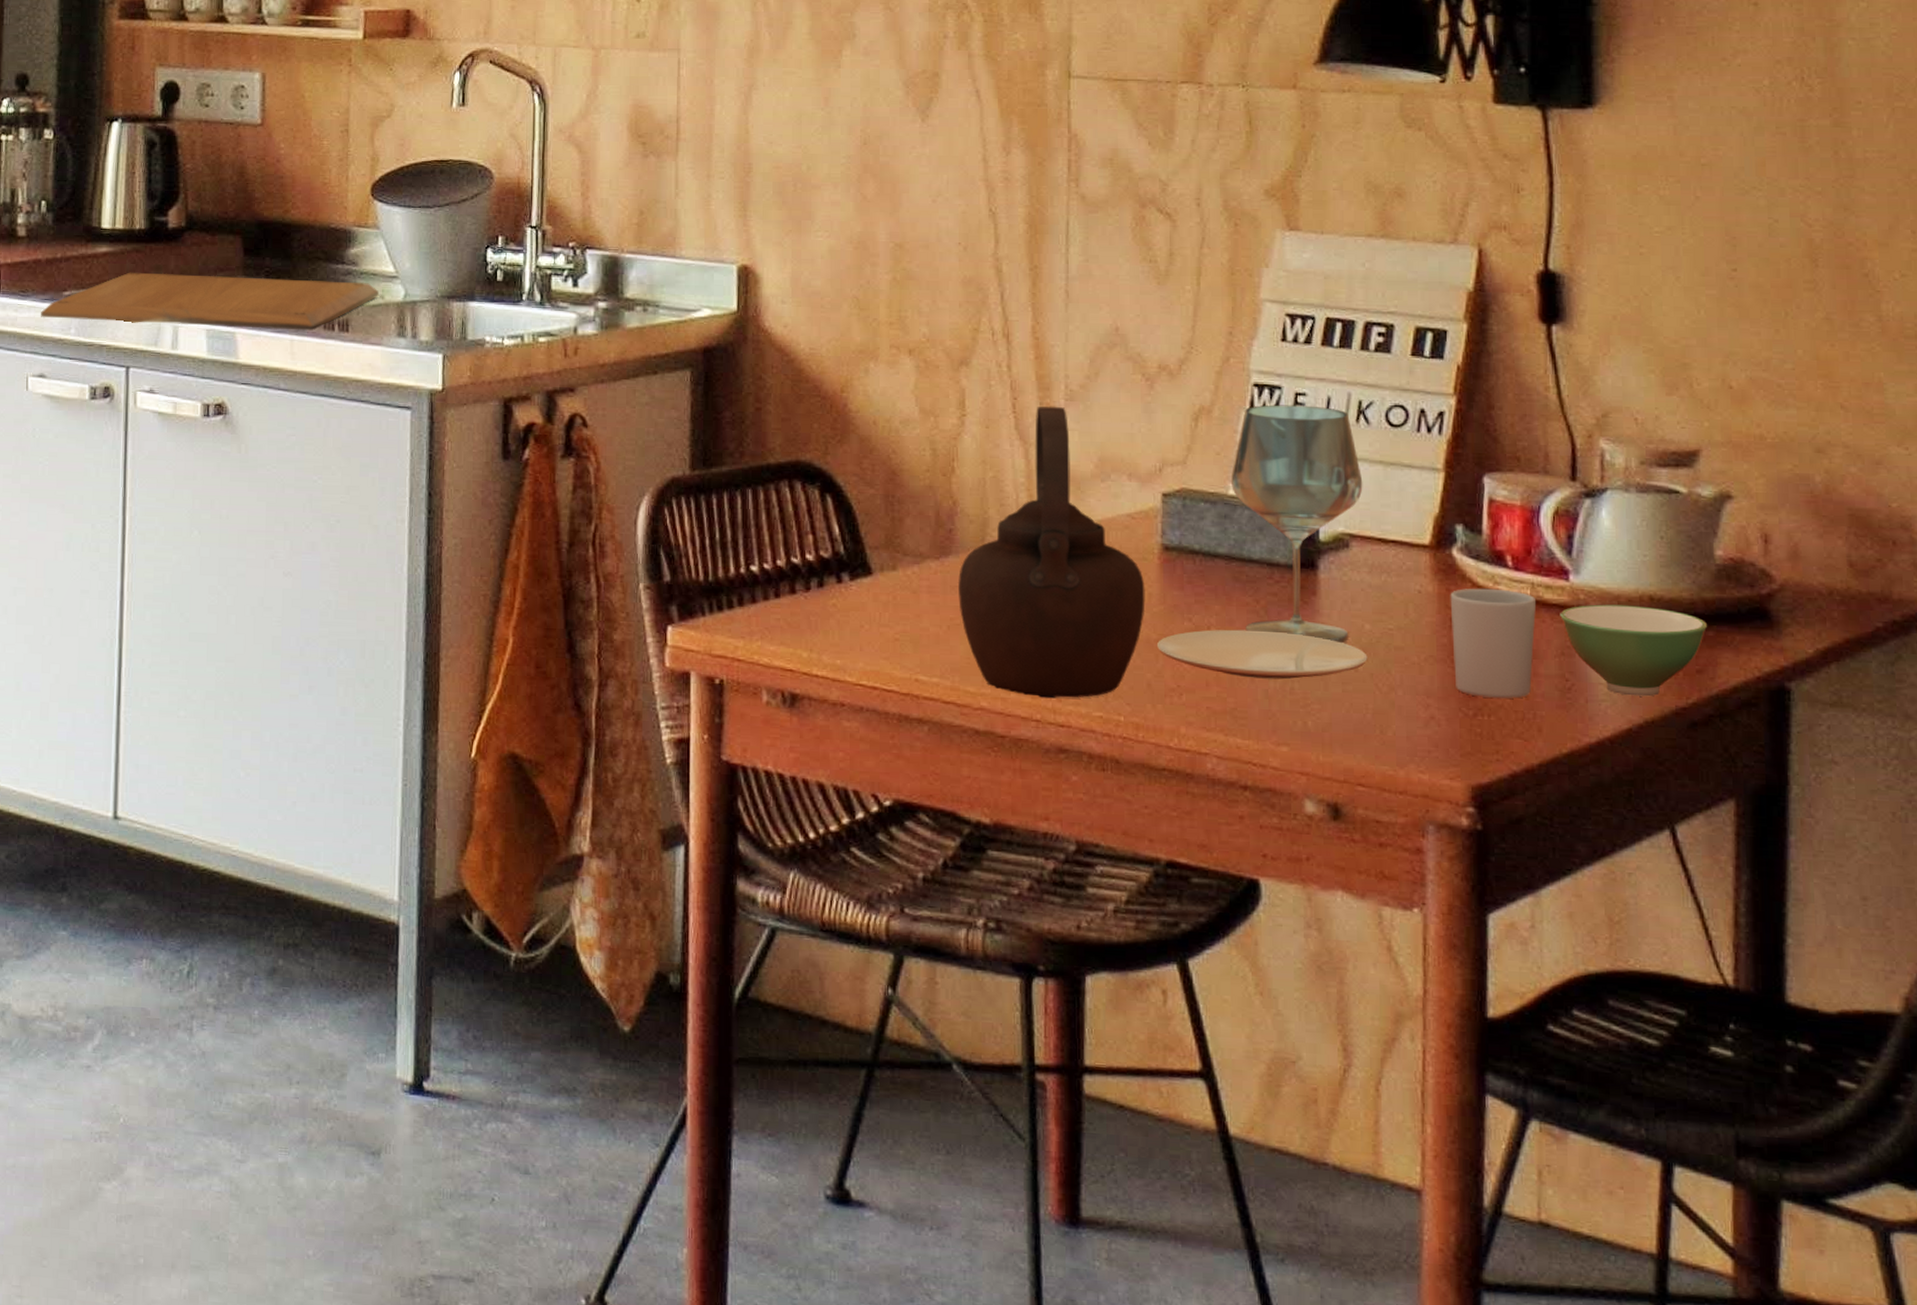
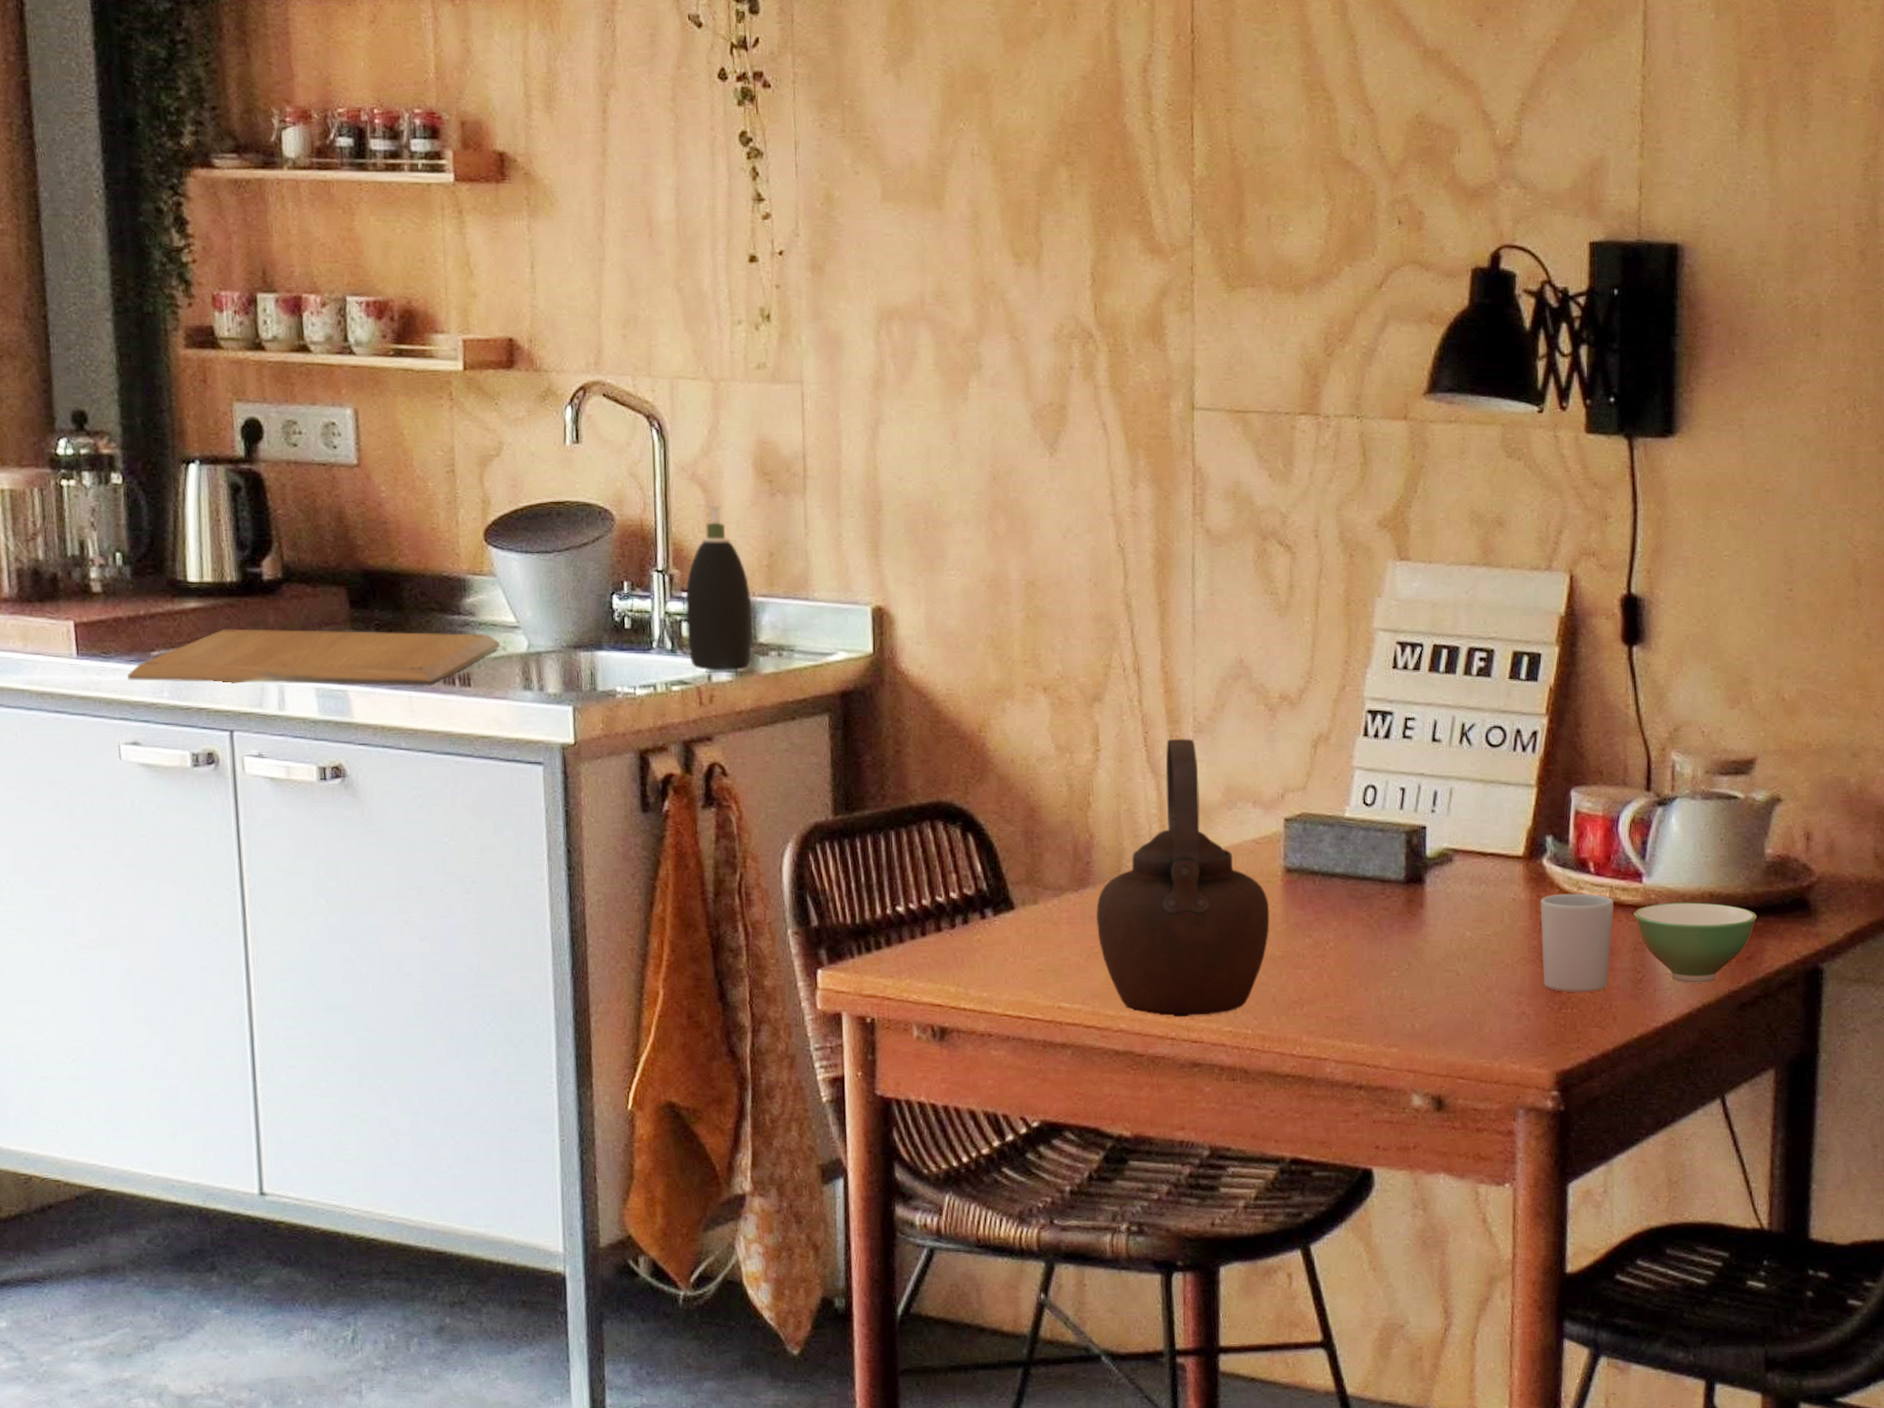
soap dispenser: none [555,165,620,325] -> present [685,505,753,672]
plate: present [1156,629,1368,680] -> none [1280,942,1468,987]
wine glass: present [1230,404,1363,644] -> none [1346,729,1465,951]

